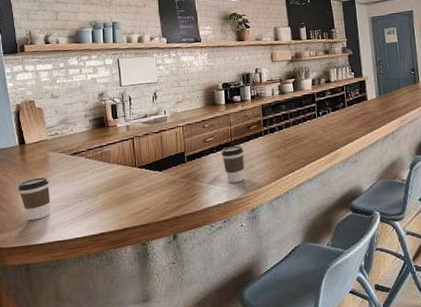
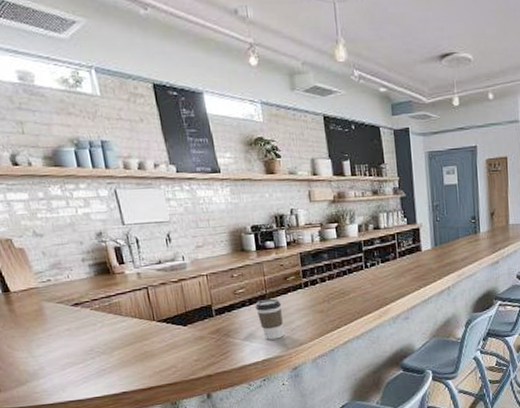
coffee cup: present [18,177,51,221] -> none [10,330,58,379]

